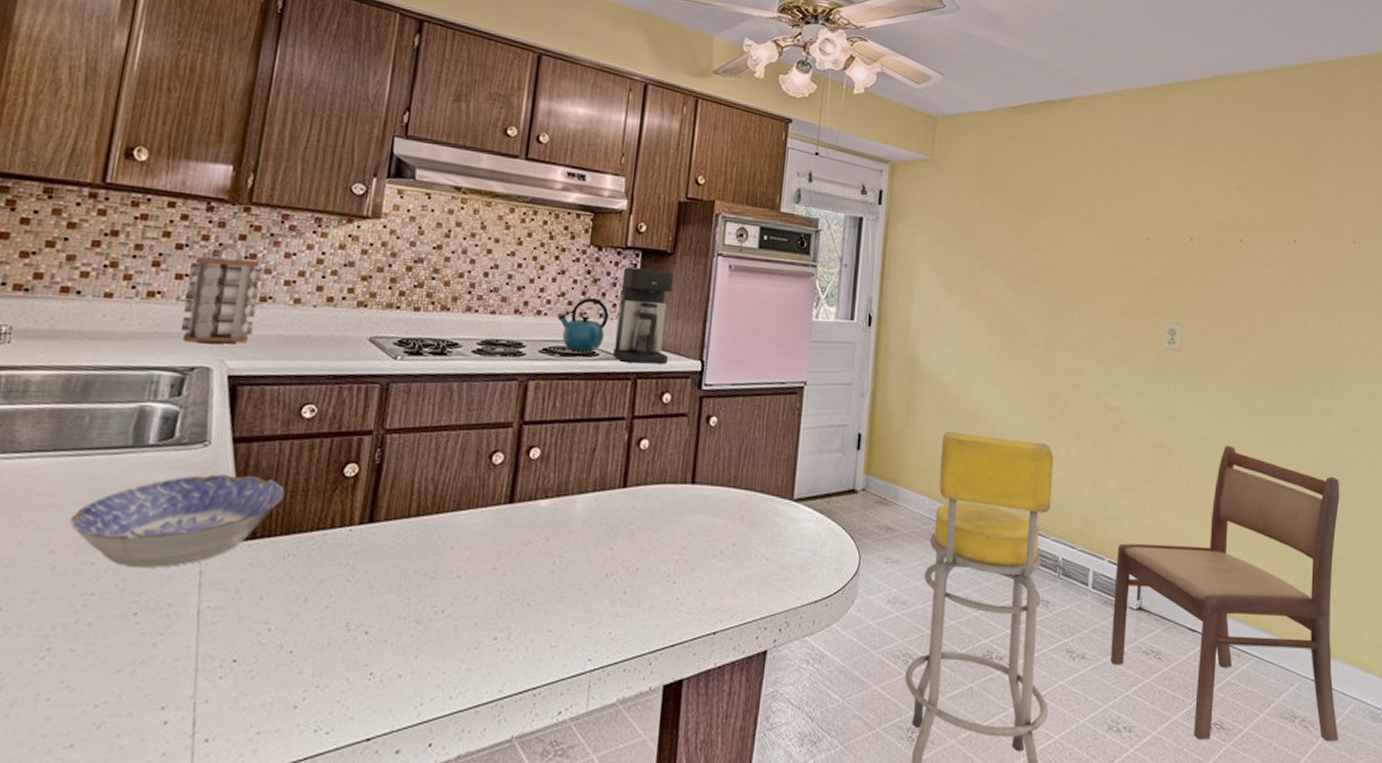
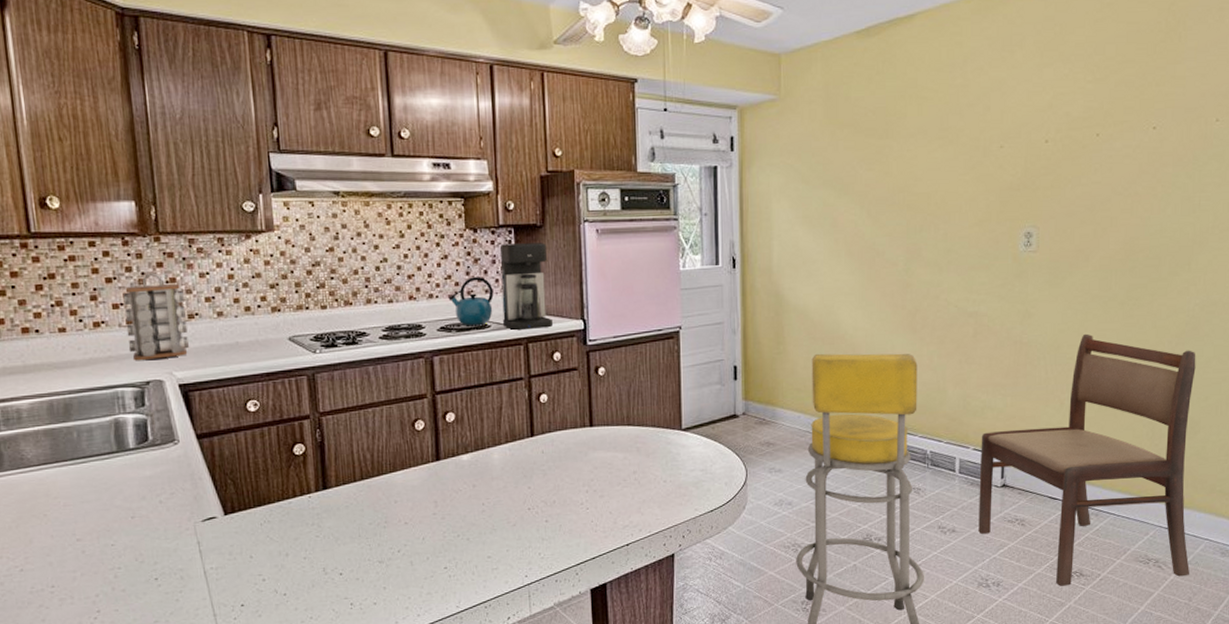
bowl: present [69,474,285,568] -> none [85,464,249,544]

